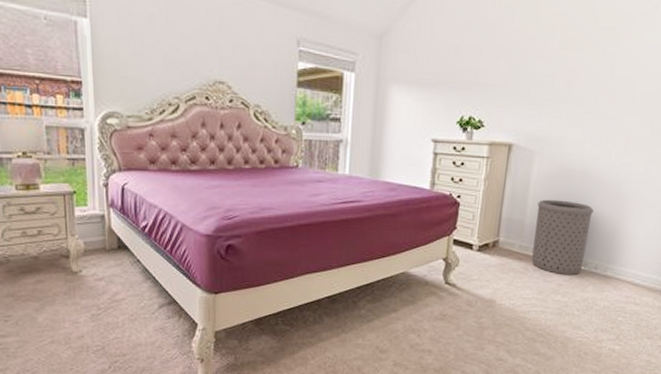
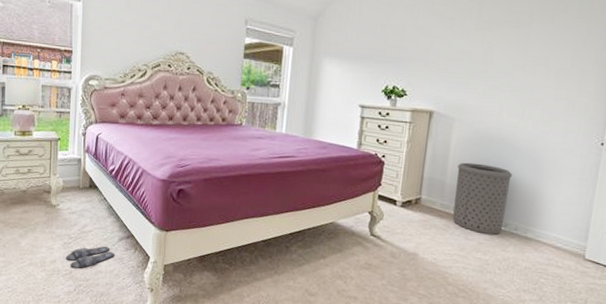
slippers: none [96,315,155,344] -> present [66,246,115,269]

